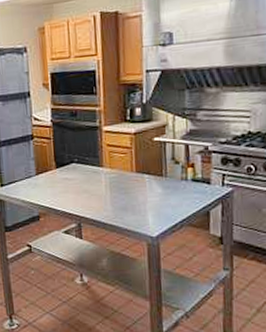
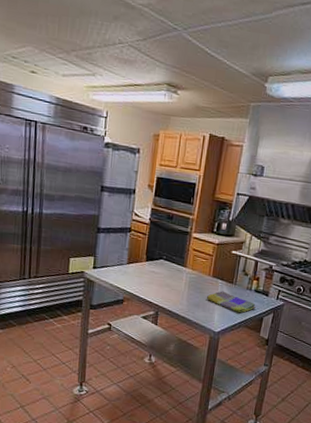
dish towel: none [133,187,197,209] -> present [206,291,256,313]

